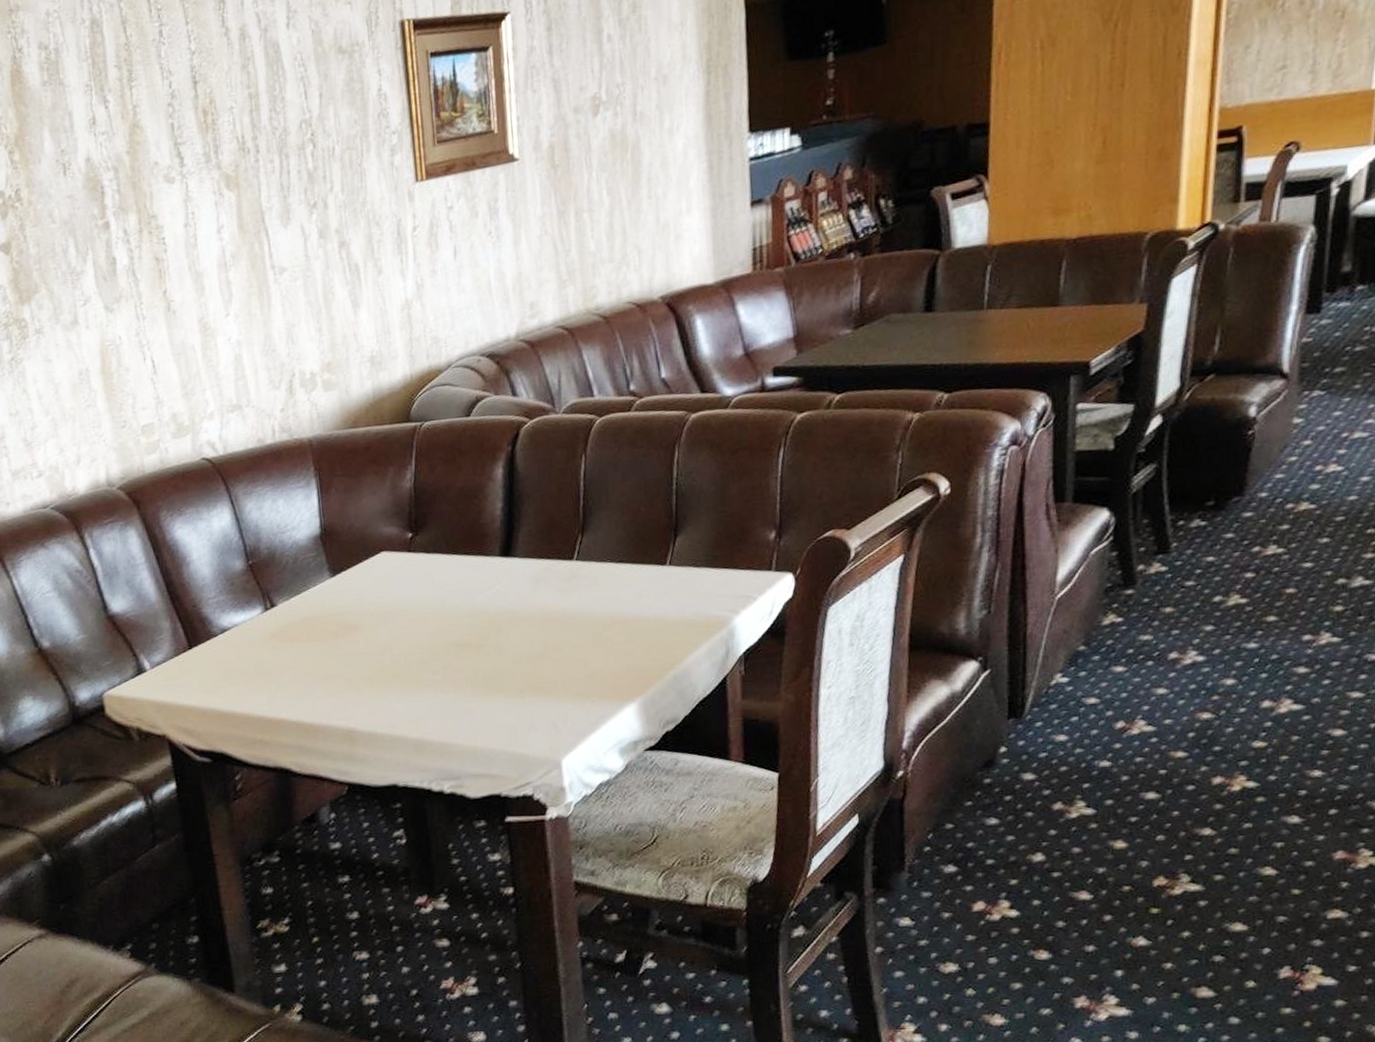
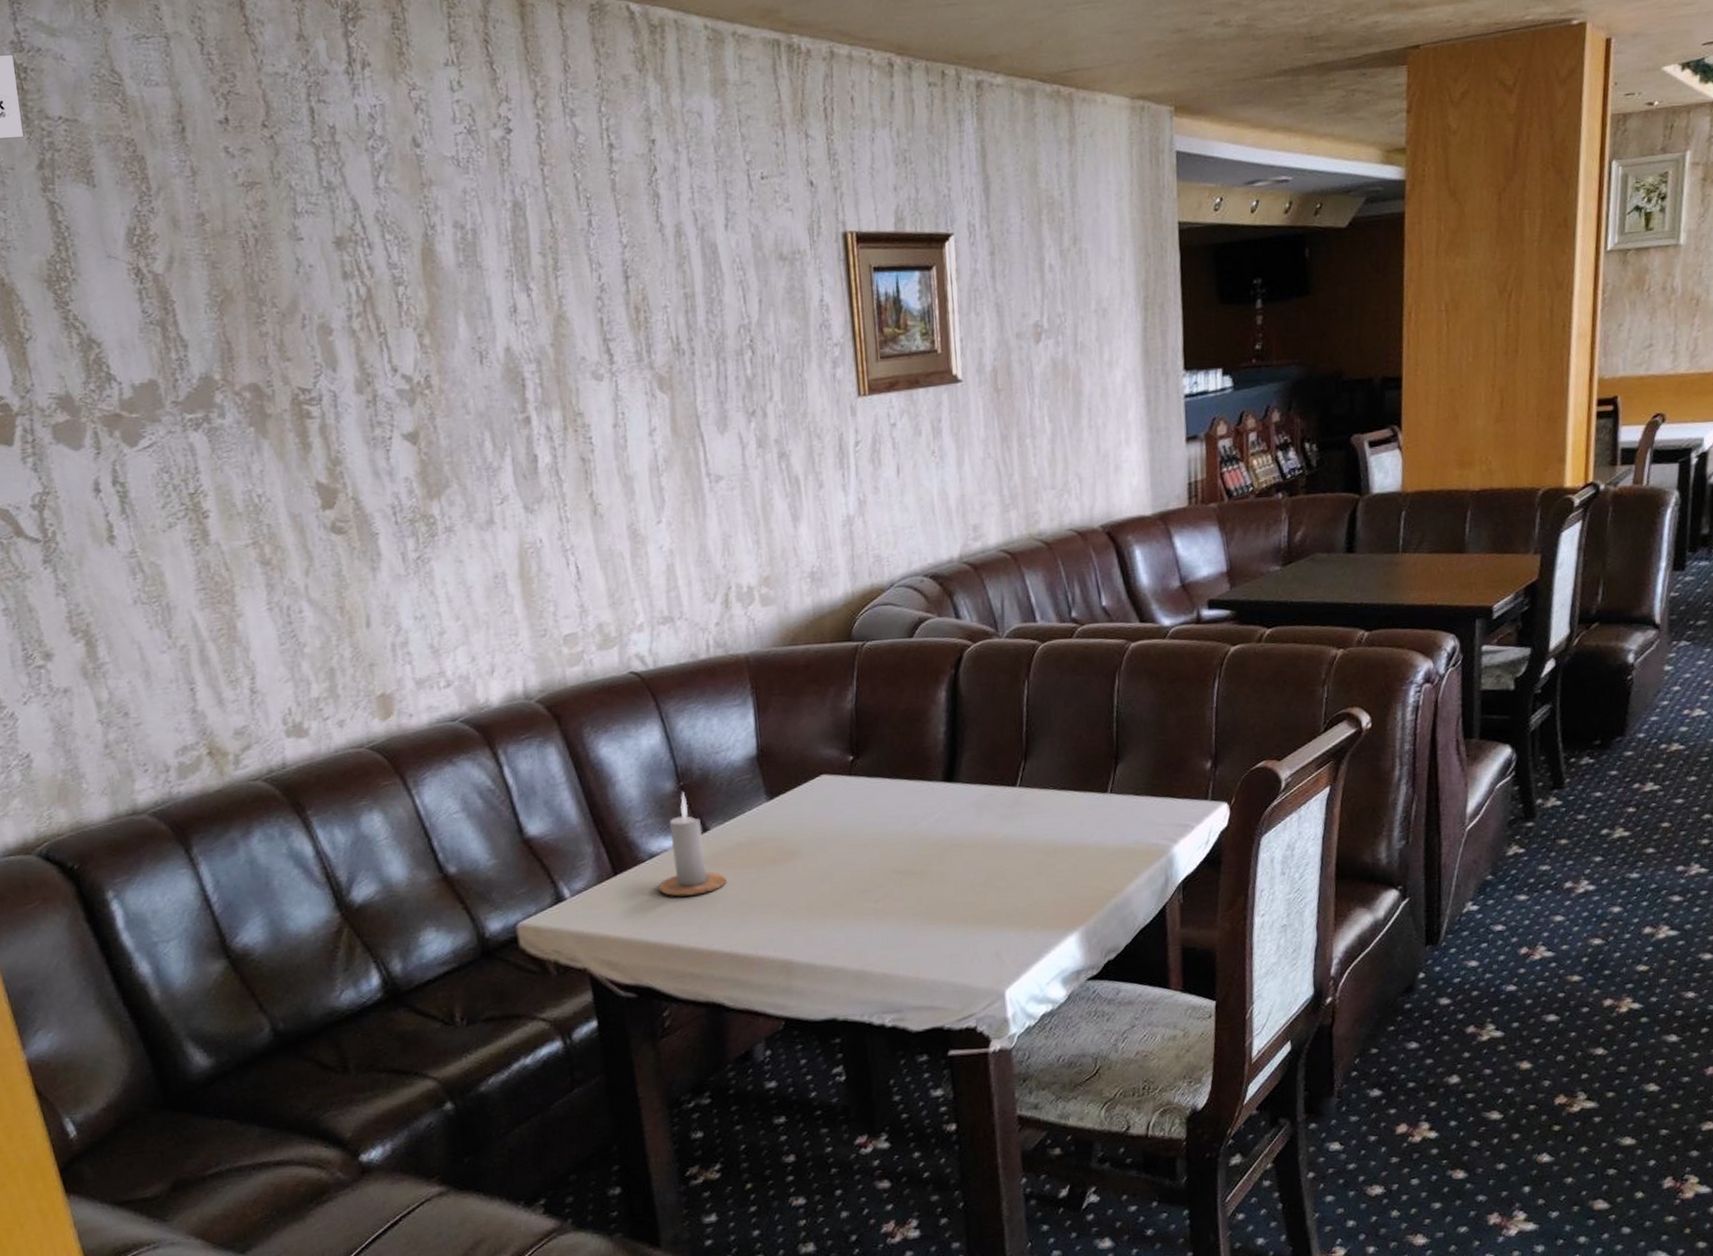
candle: none [229,569,293,669] -> present [658,791,727,897]

